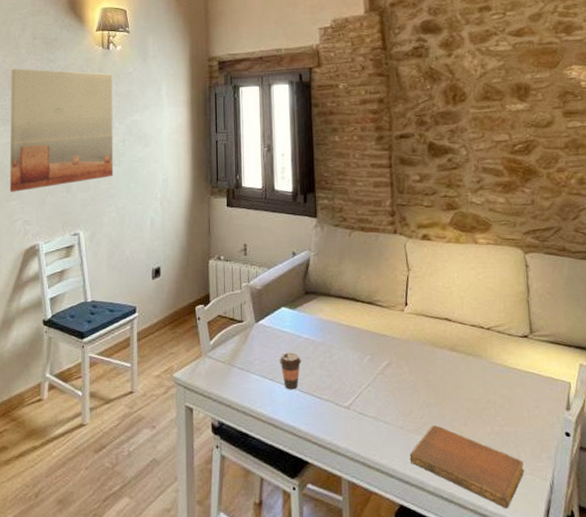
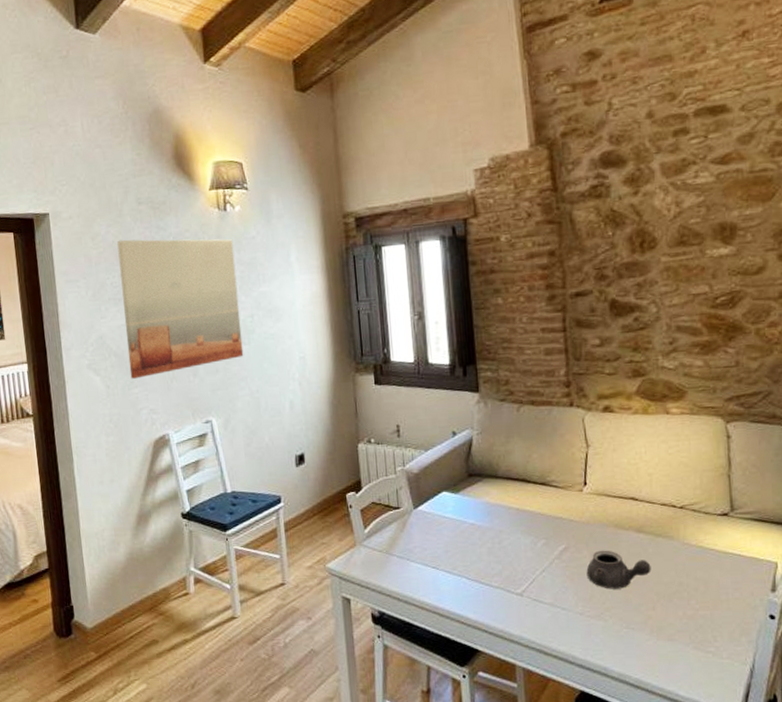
coffee cup: present [279,352,302,390] -> none [442,539,468,578]
teapot: none [406,367,463,404] -> present [586,550,651,589]
notebook: present [409,425,524,509] -> none [590,610,720,694]

